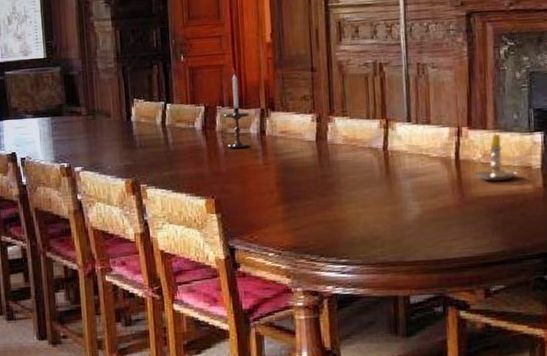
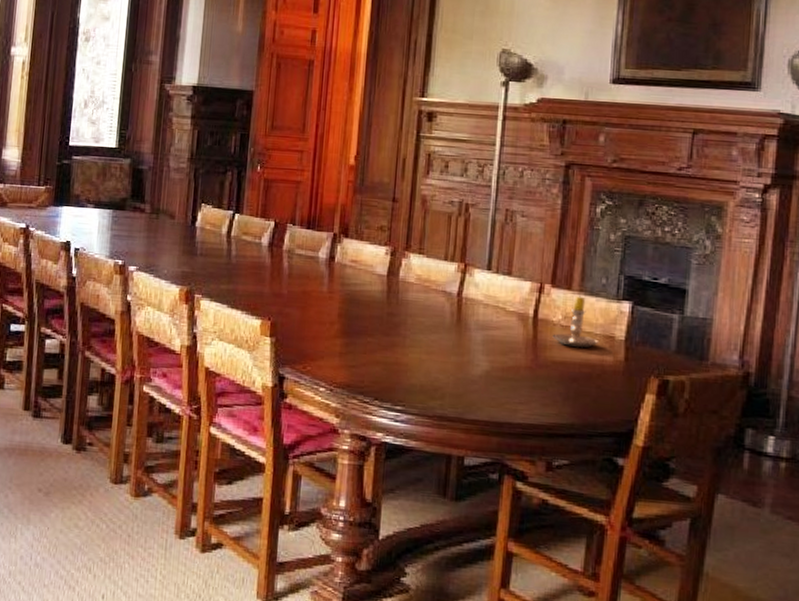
candlestick: present [223,67,249,148] -> none [293,185,320,272]

